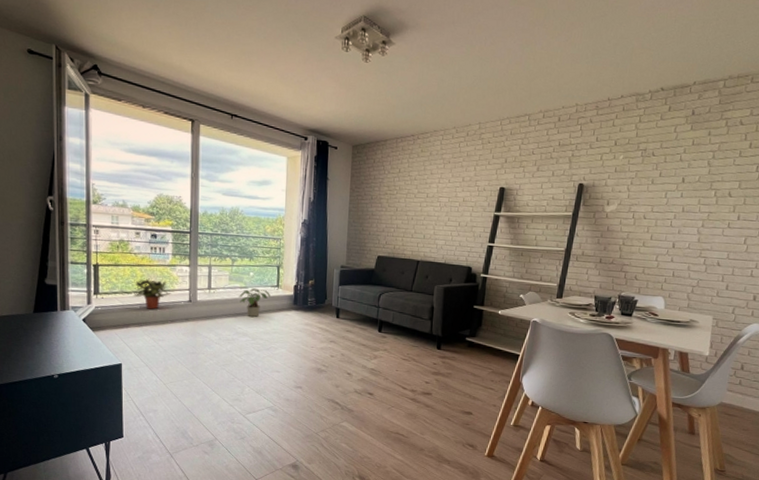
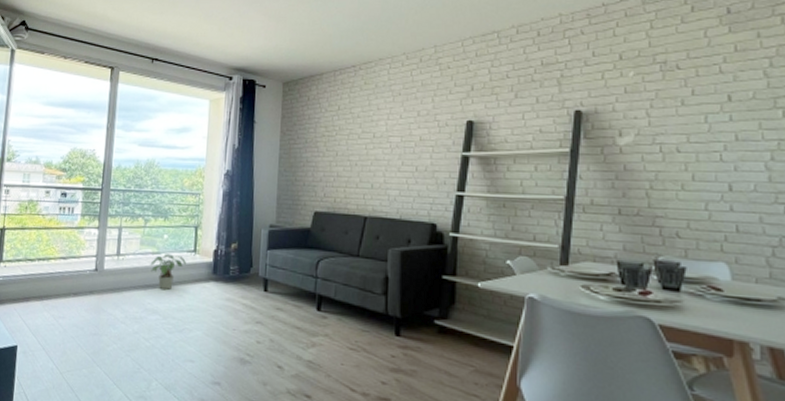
potted plant: present [132,278,171,310] -> none [36,243,77,280]

